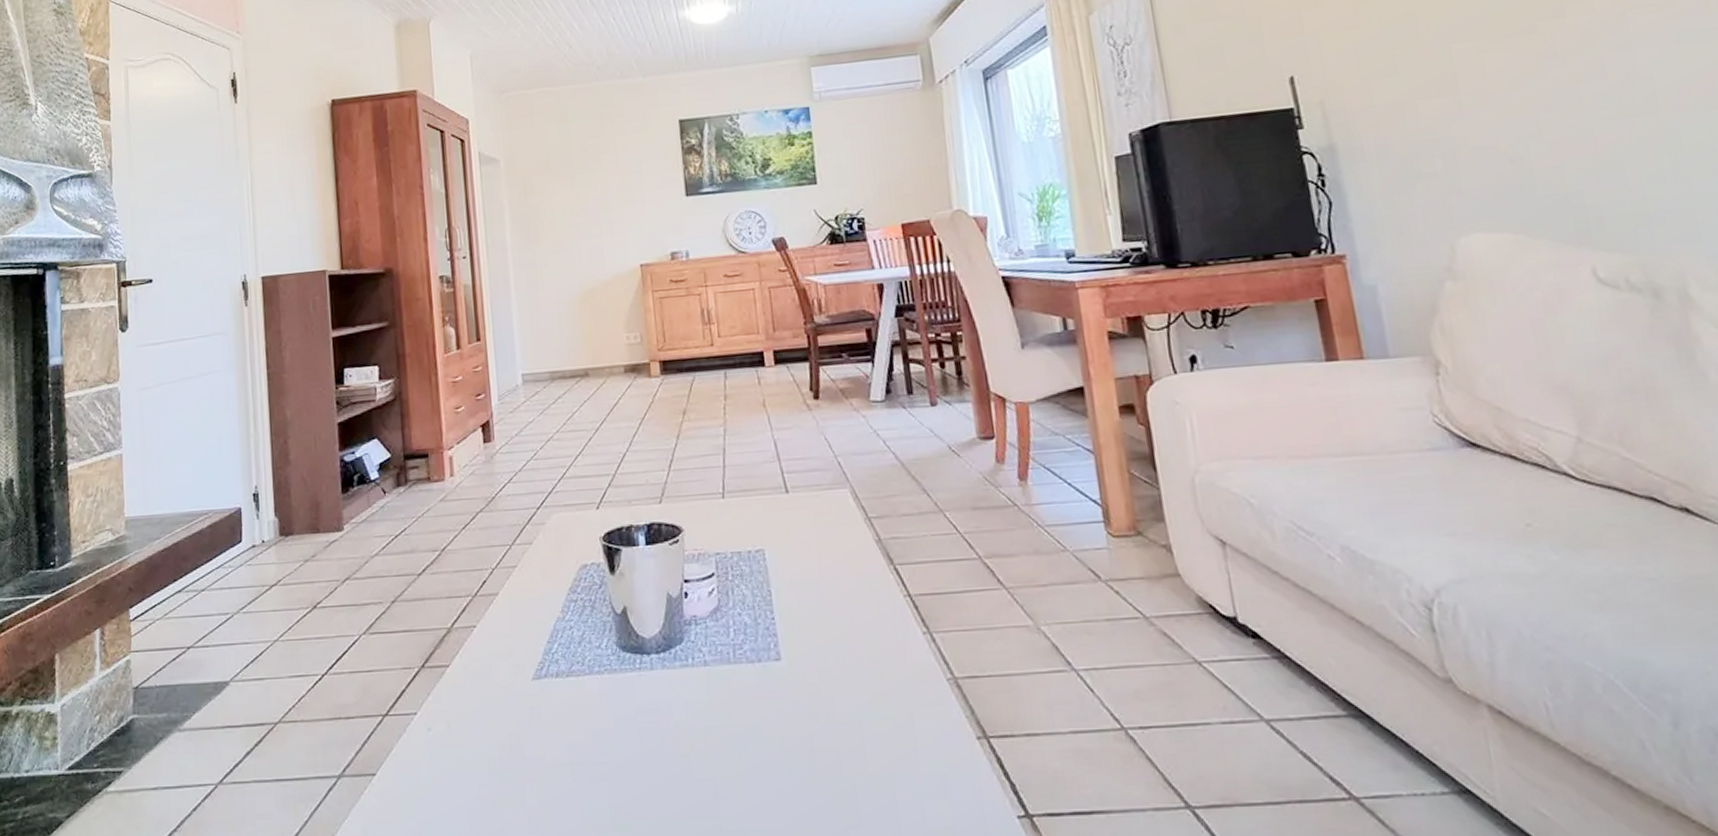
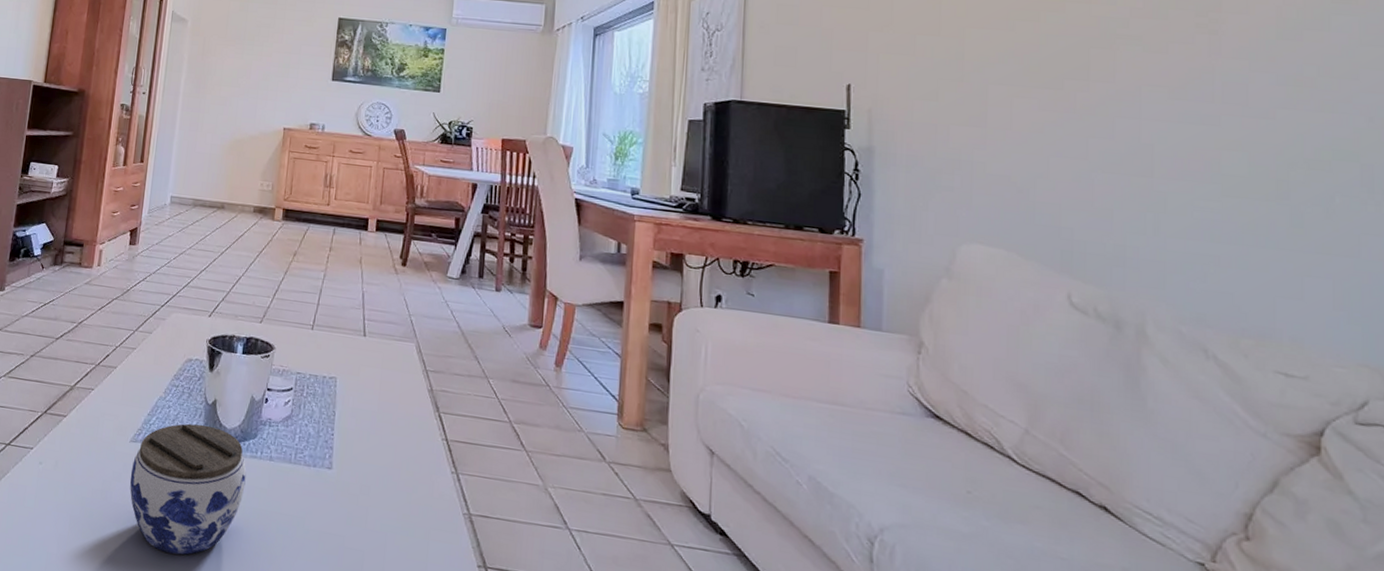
jar: none [540,640,682,804] -> present [130,423,247,555]

